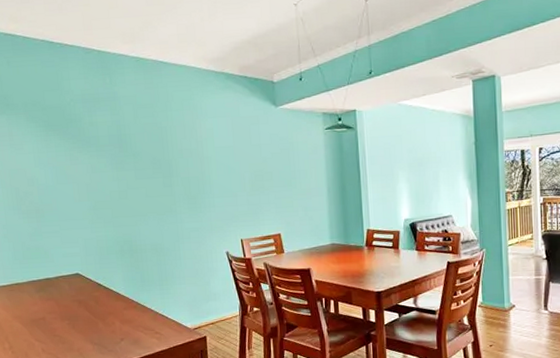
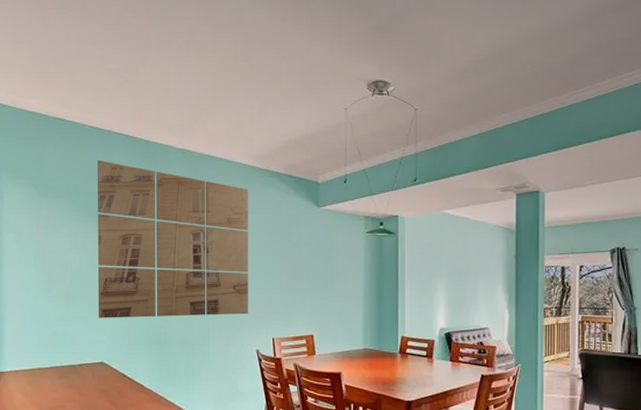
wall art: none [52,74,216,231] -> present [97,161,249,318]

